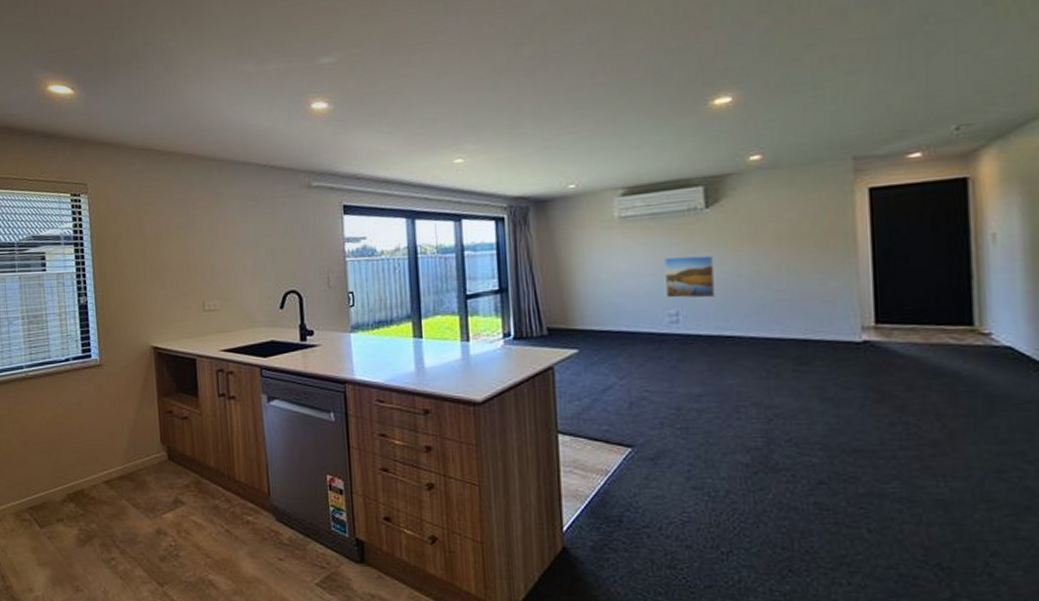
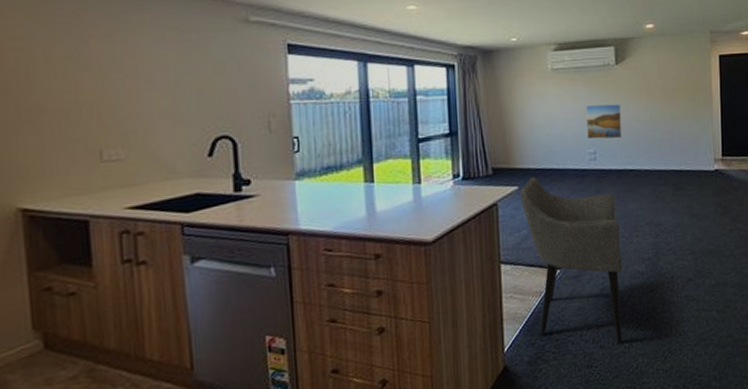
armchair: none [581,339,719,549] -> present [520,176,623,345]

